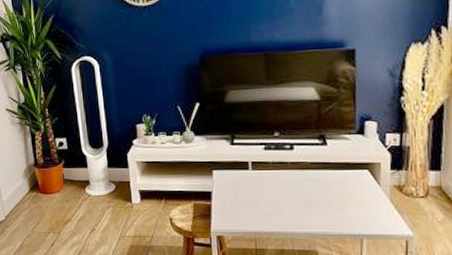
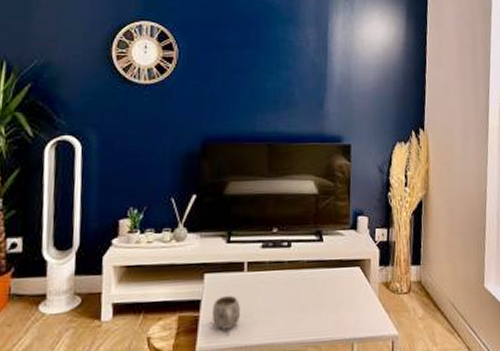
mug: none [222,189,248,217] -> present [212,295,240,329]

